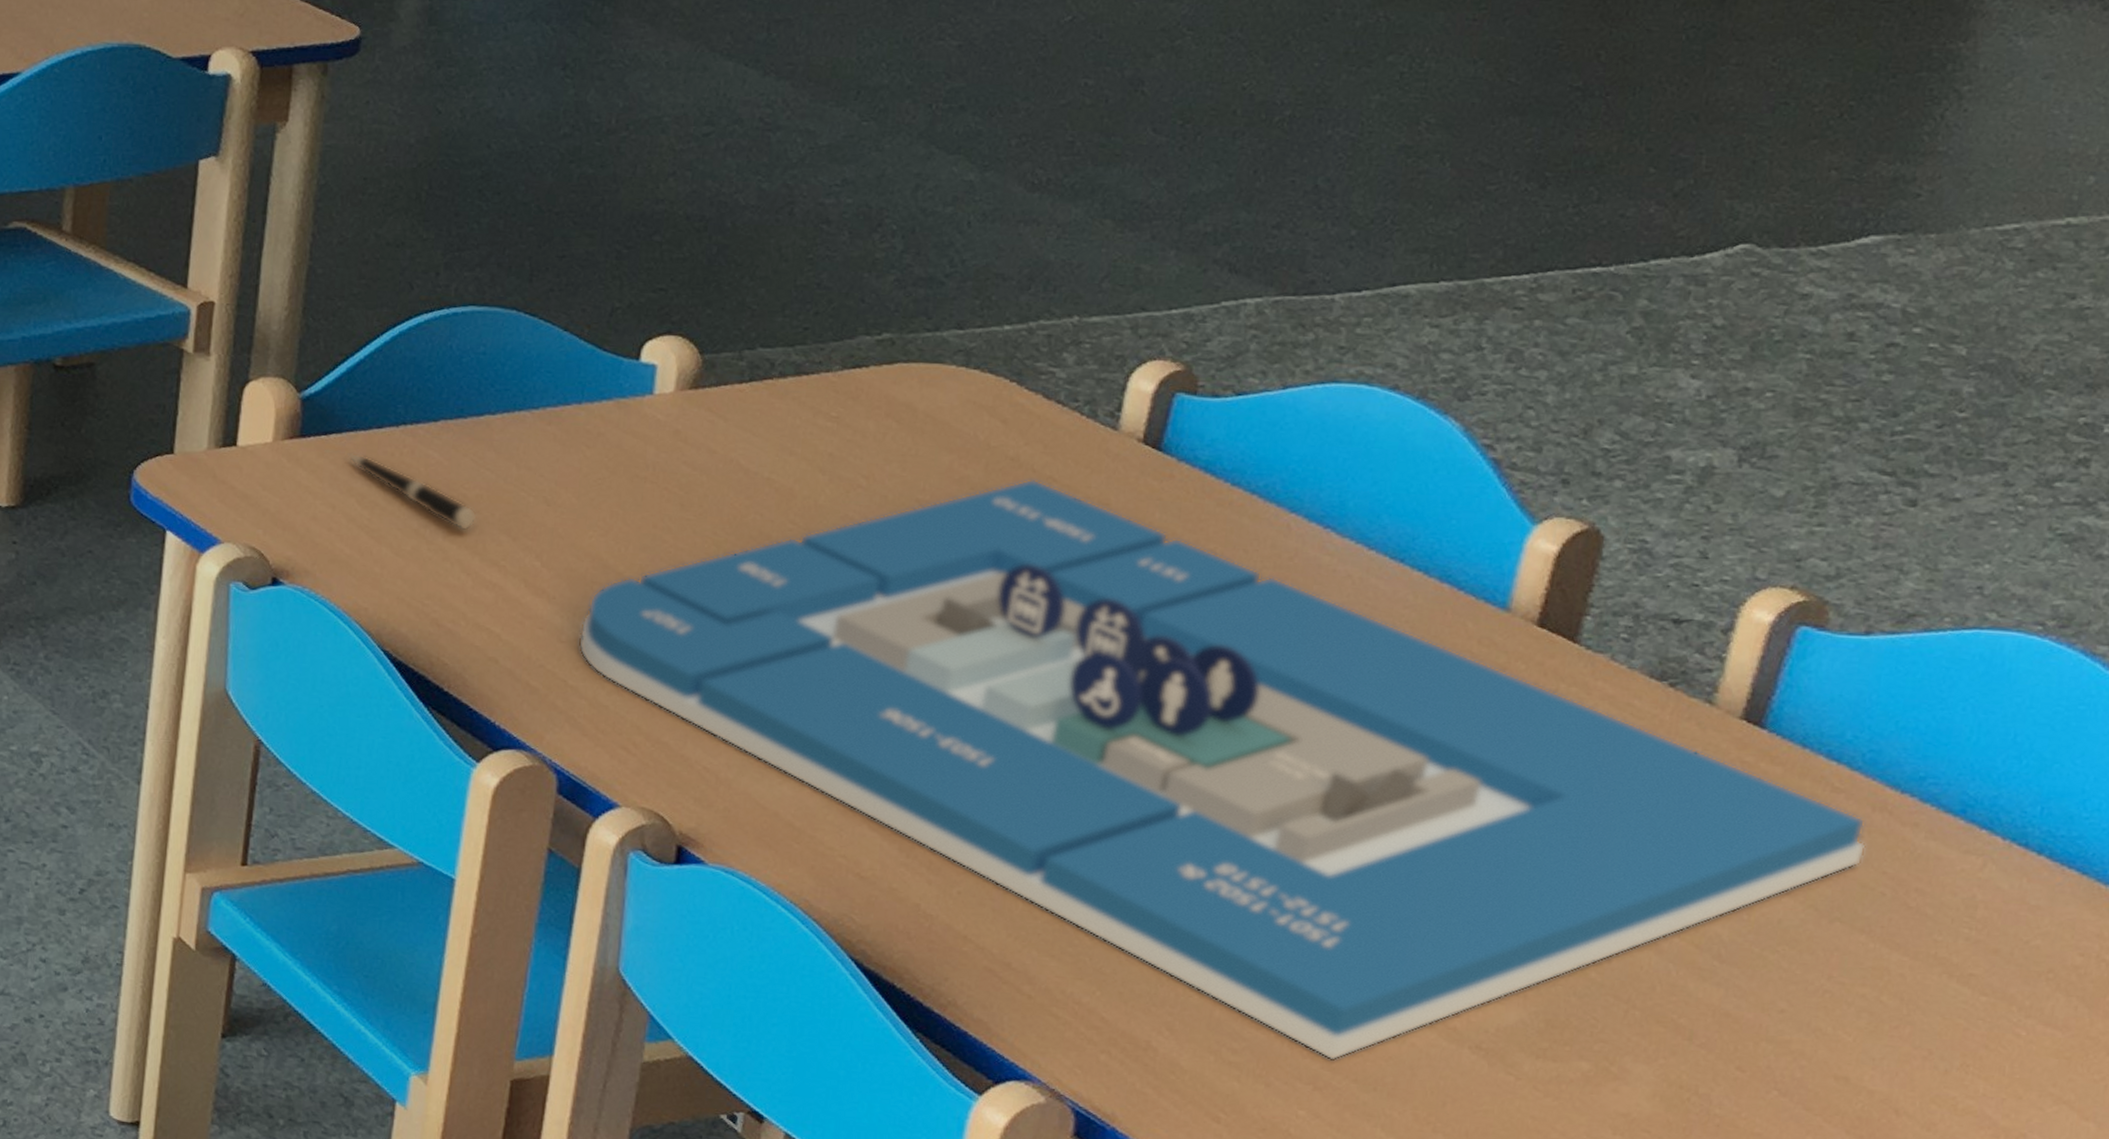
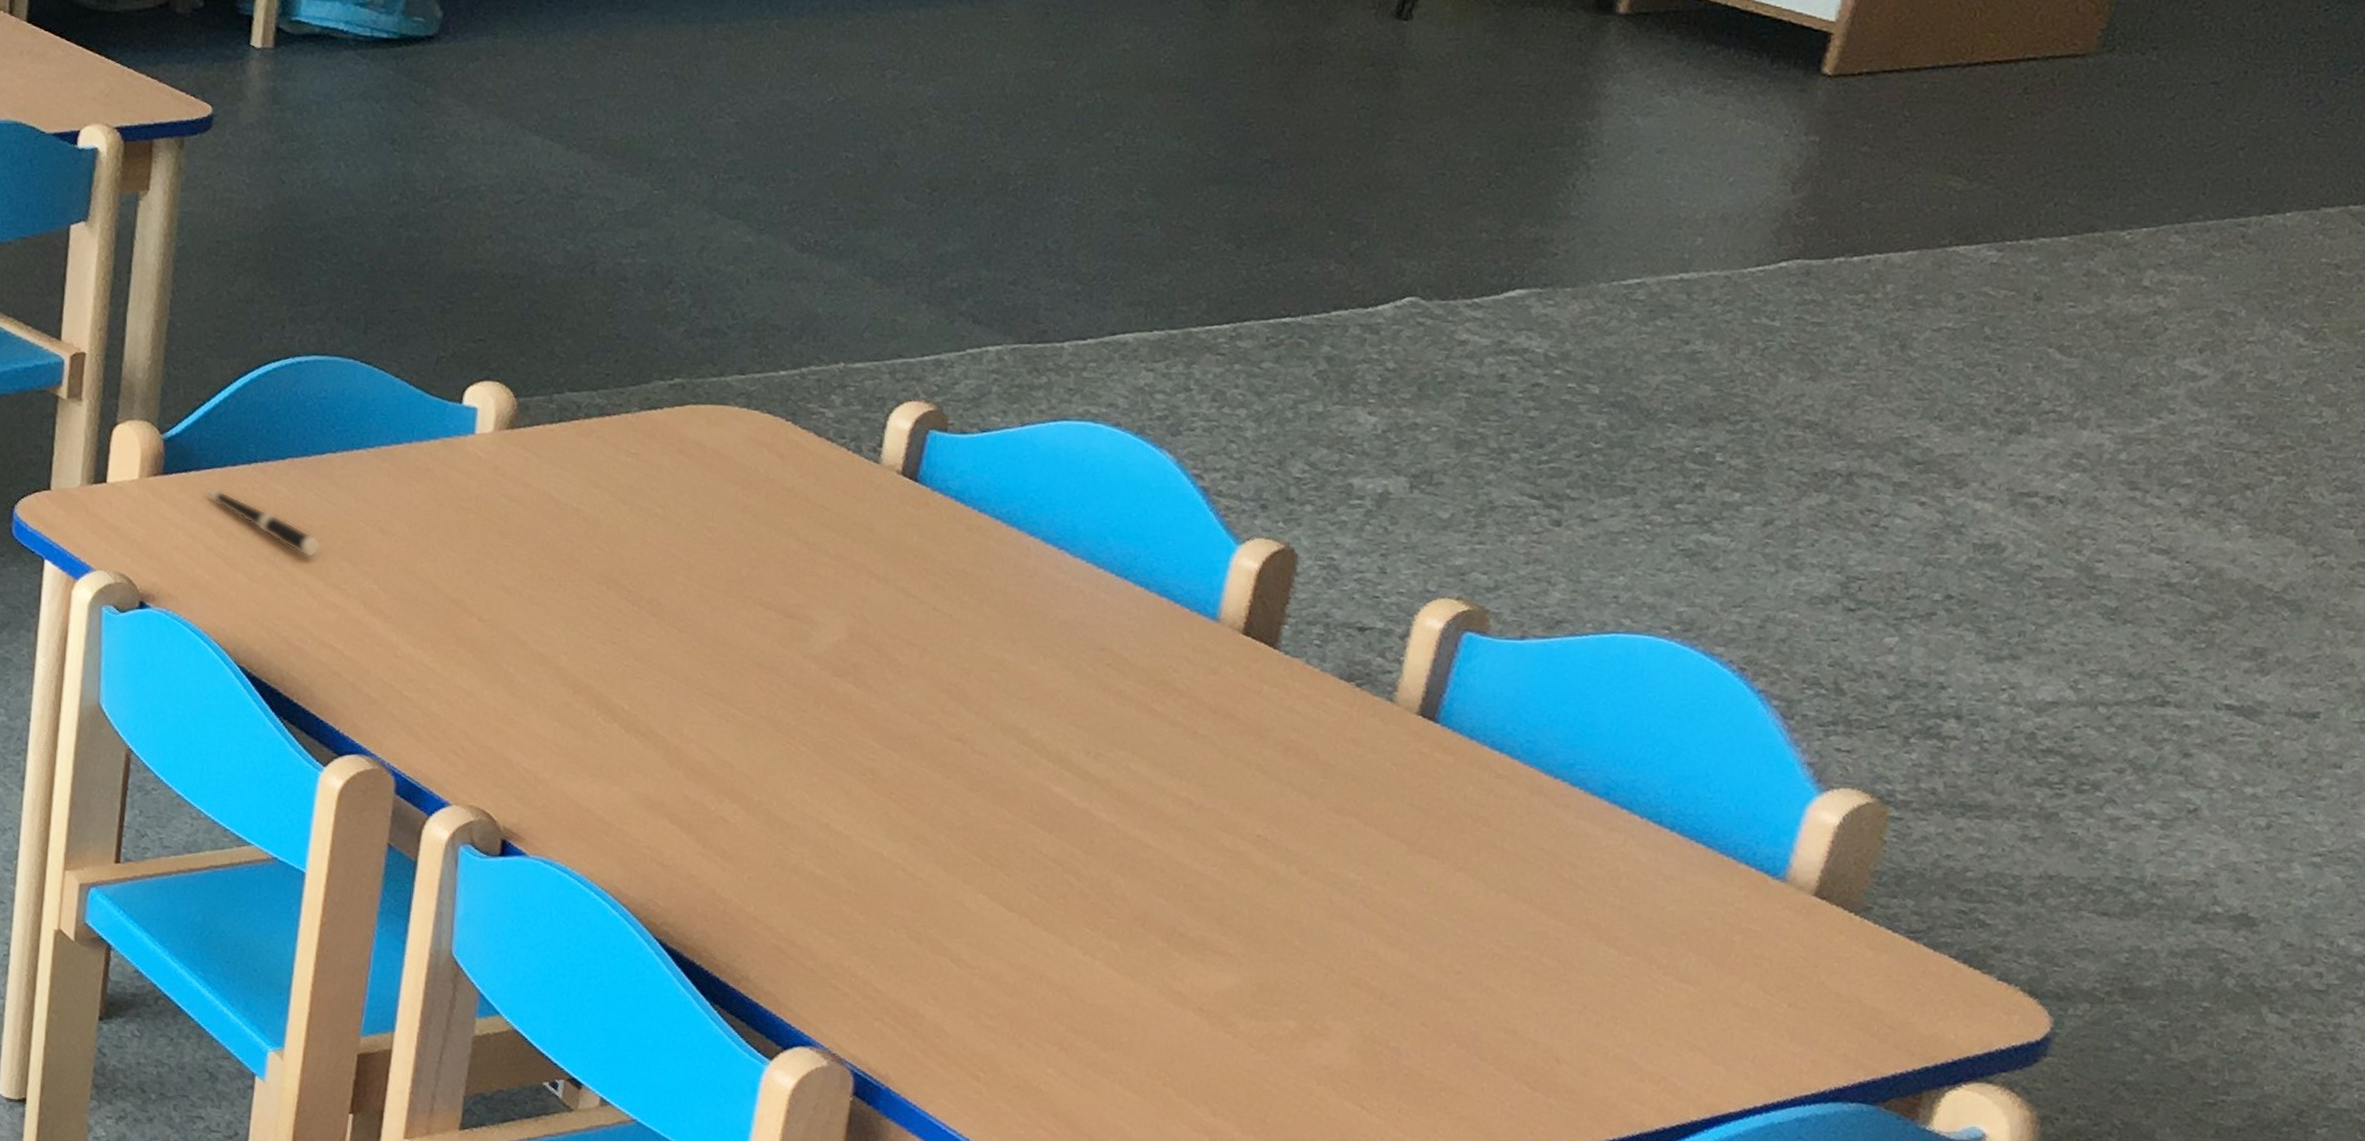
architectural model: present [578,479,1866,1061] -> none [411,507,1526,1024]

